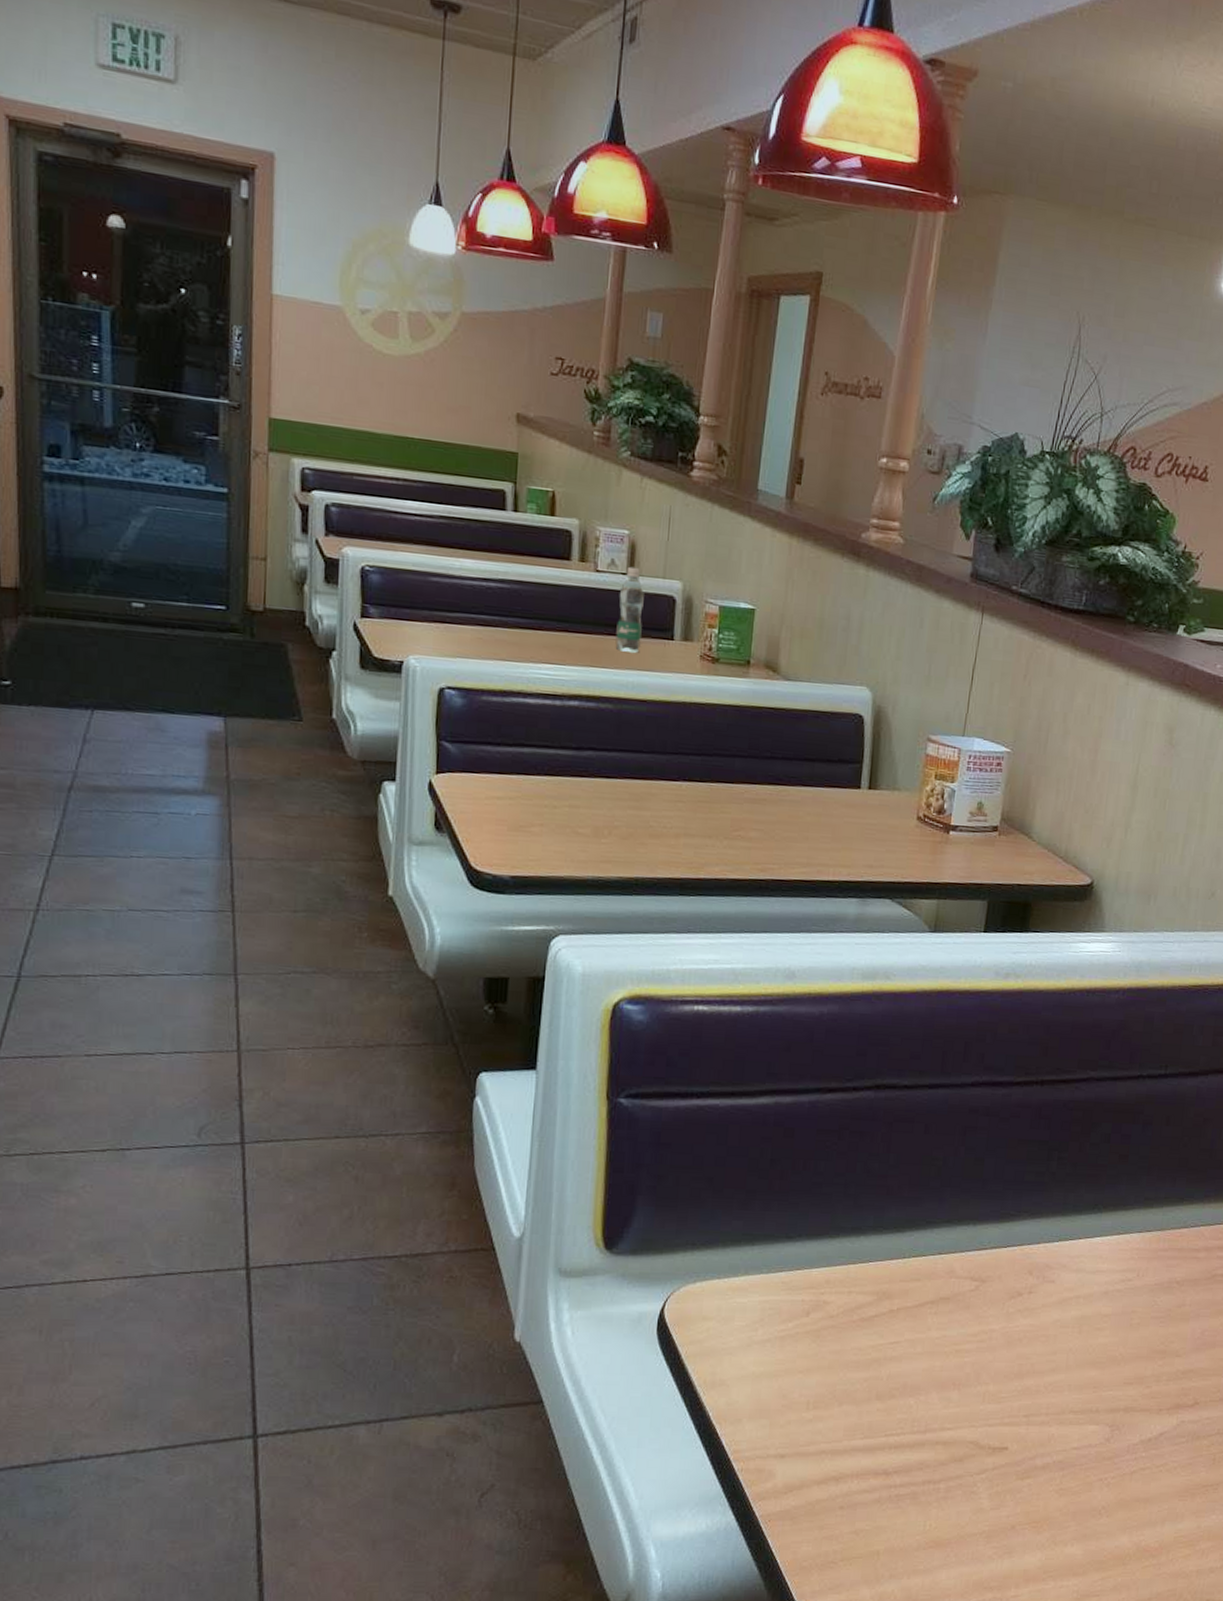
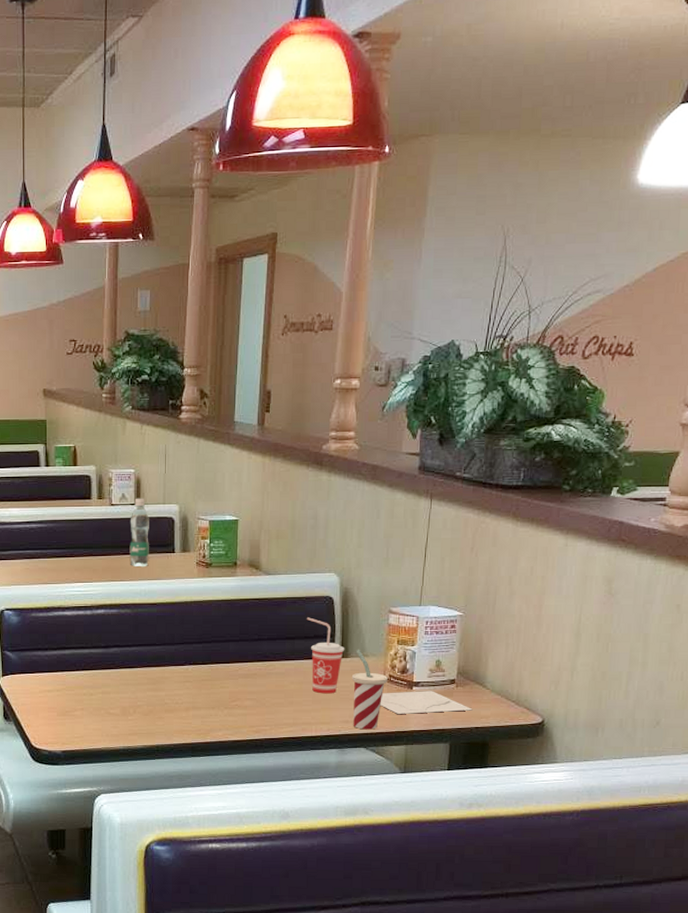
beverage cup: none [830,736,874,832] -> present [306,617,345,694]
beverage cup: none [878,780,922,878] -> present [351,649,388,730]
napkin: none [910,835,1016,865] -> present [380,691,473,714]

